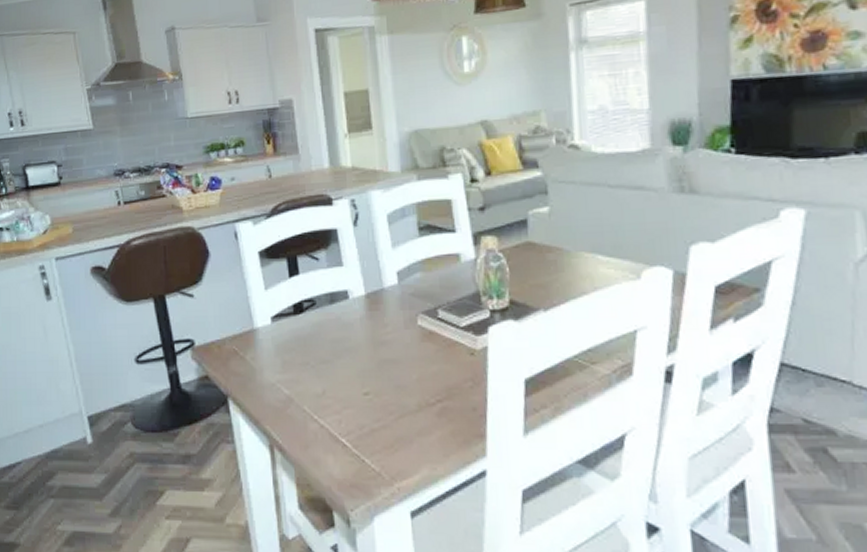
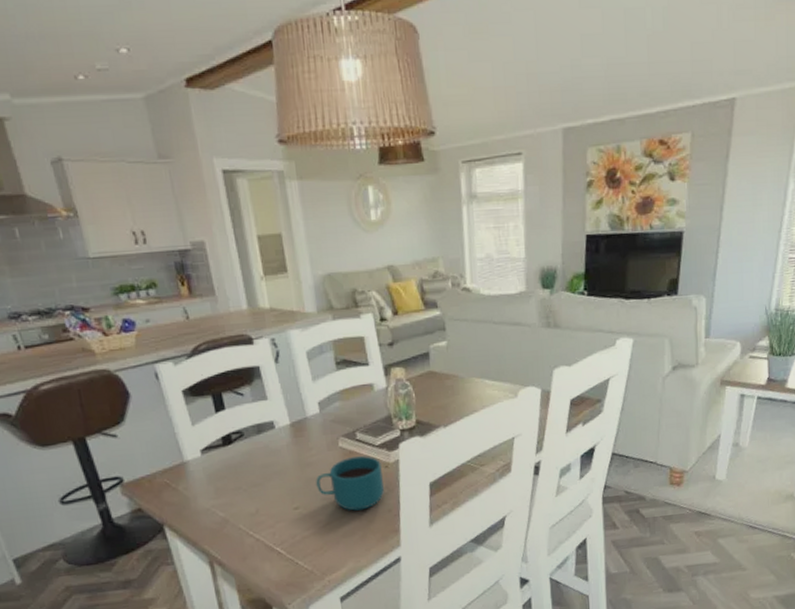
cup: none [390,339,468,404] -> present [316,456,384,511]

